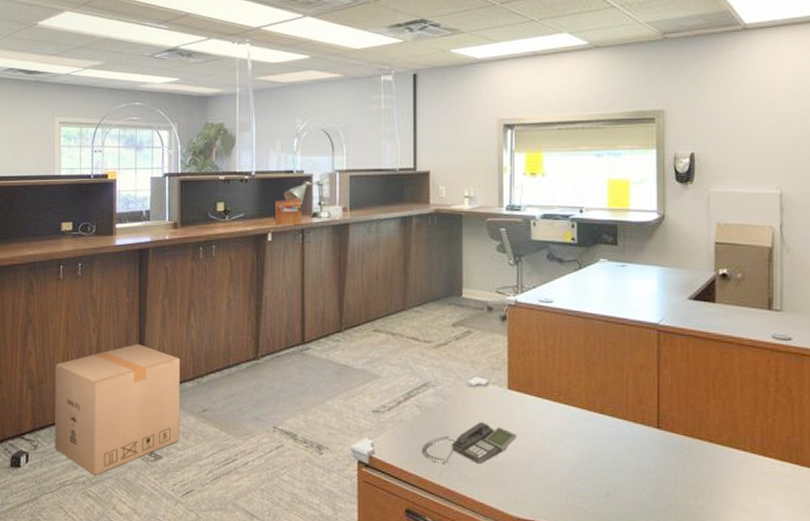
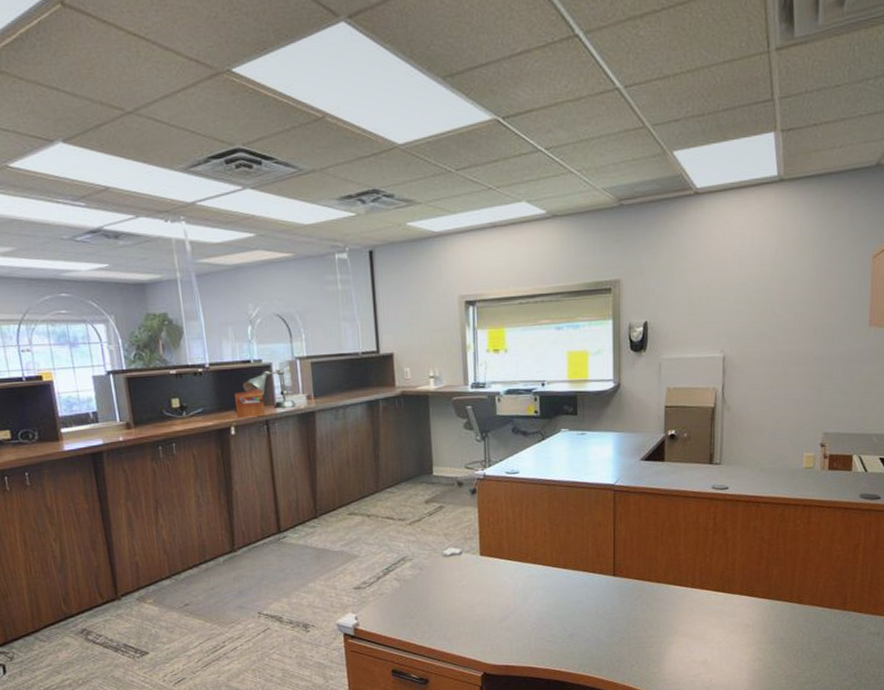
cardboard box: present [55,344,181,476] -> none [19,549,165,678]
telephone: present [422,422,517,464] -> none [404,587,490,627]

